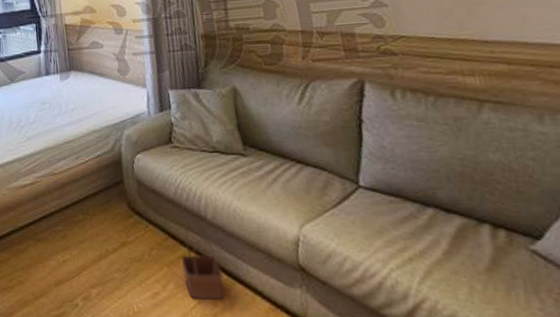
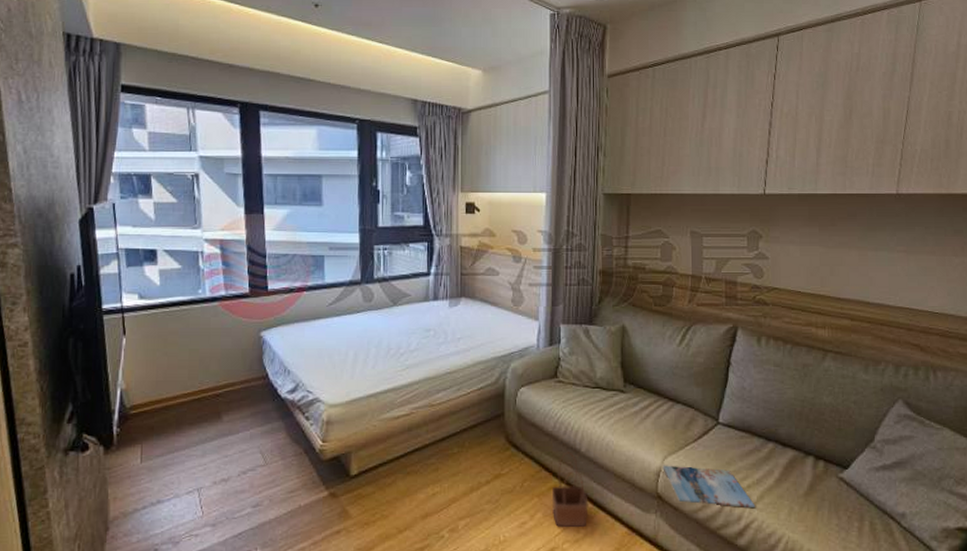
magazine: none [300,233,424,285] -> present [662,465,756,509]

